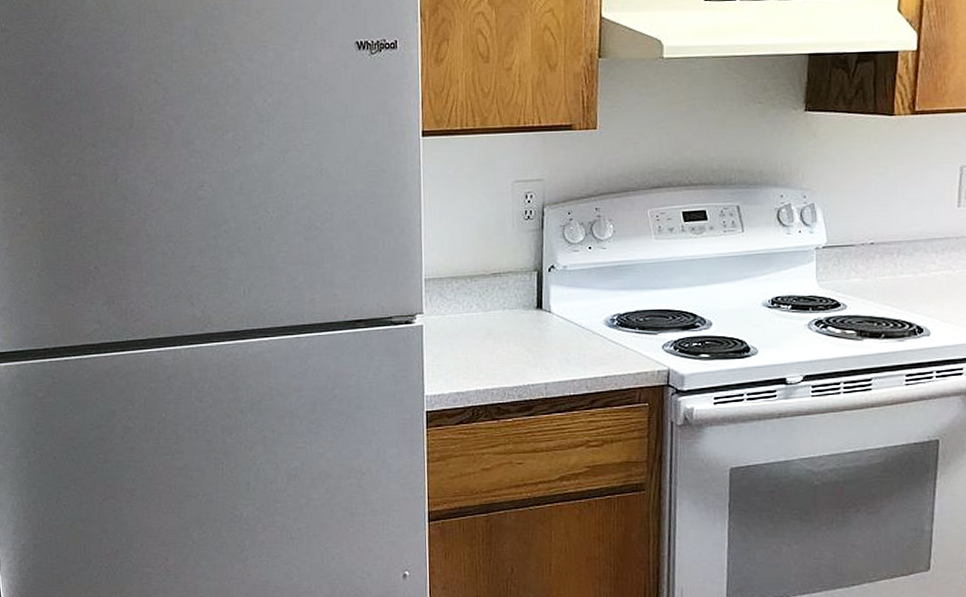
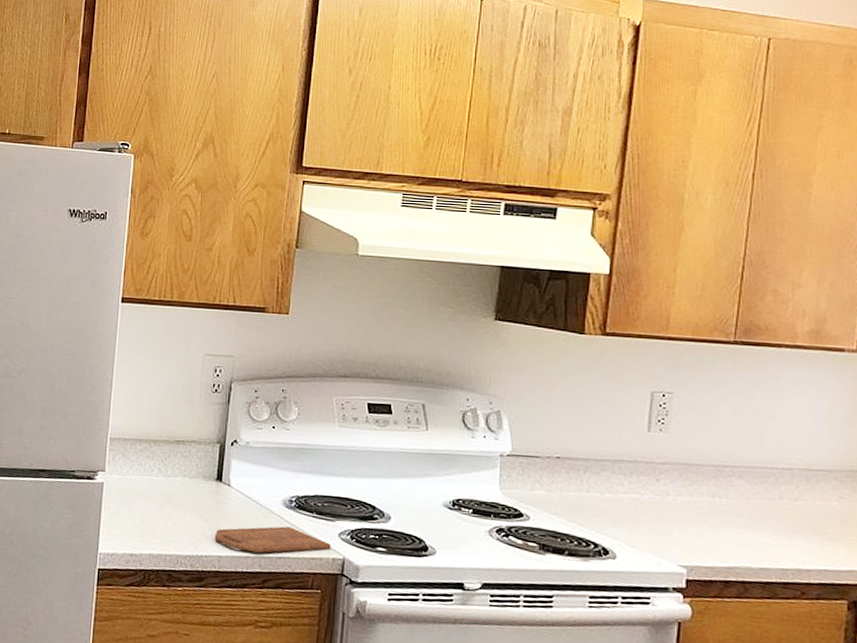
cutting board: none [539,346,656,376] -> present [214,526,331,554]

